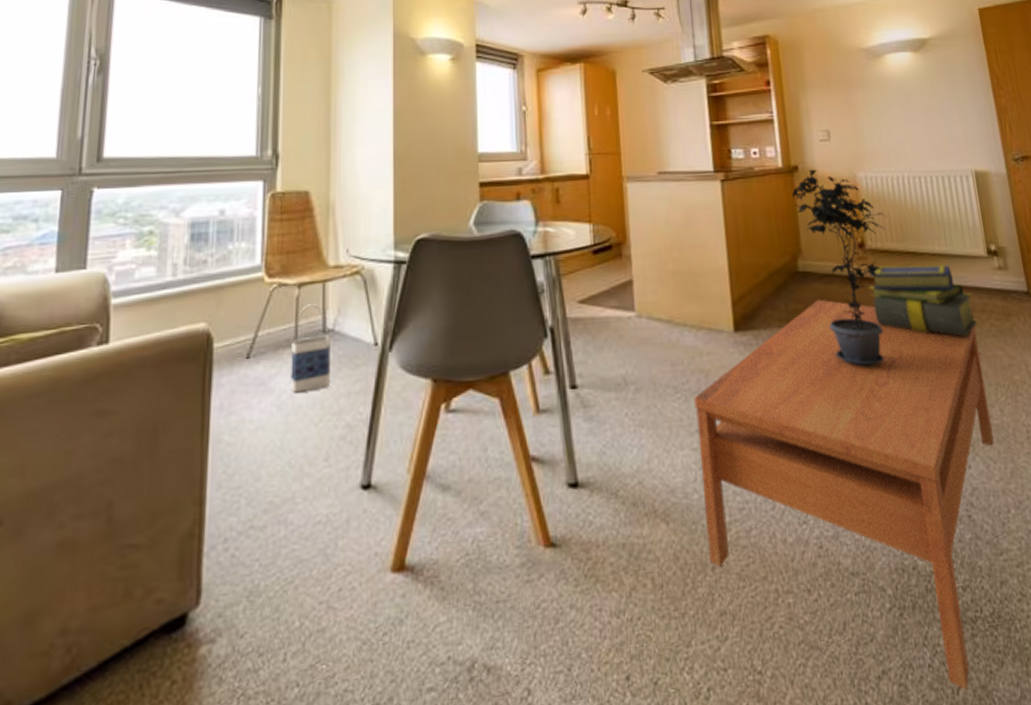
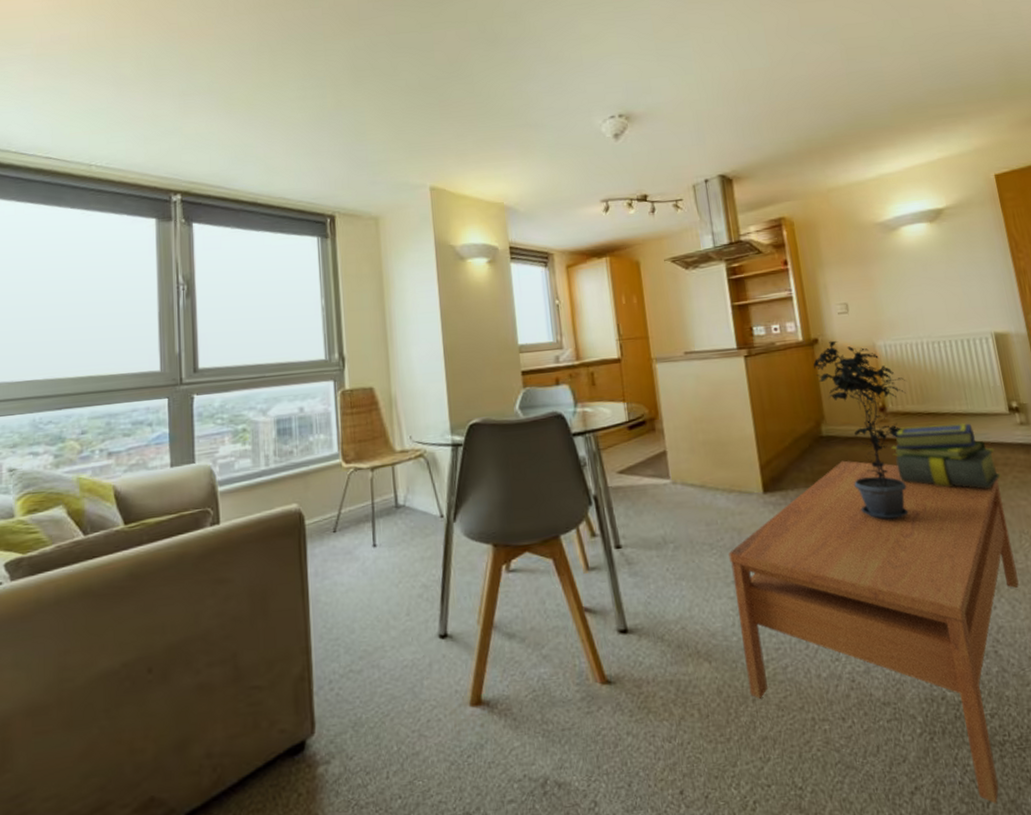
bag: present [290,304,331,393] -> none [370,484,406,560]

